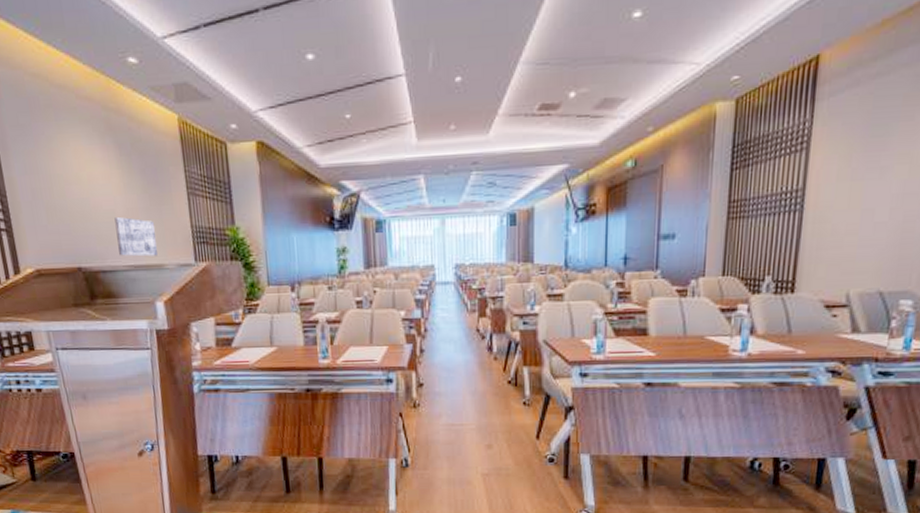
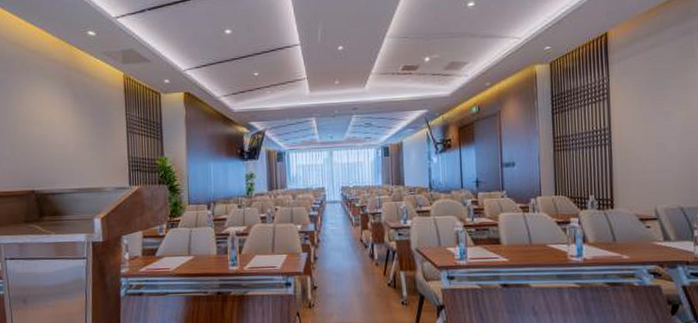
wall art: present [115,216,157,257] -> none [66,149,99,182]

